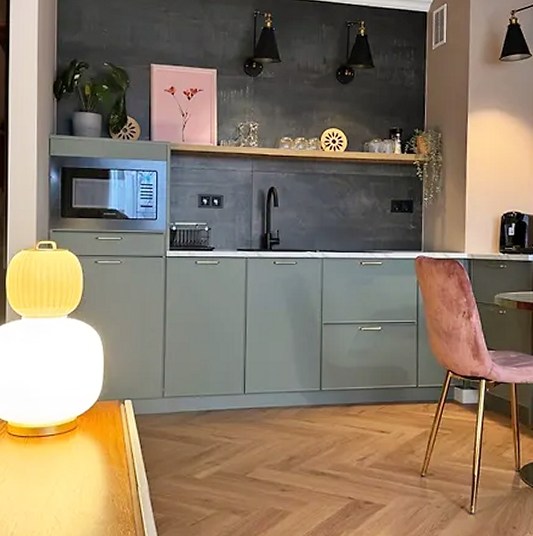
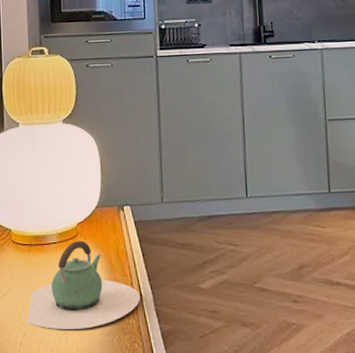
teapot: none [19,433,137,519] -> present [26,241,141,329]

